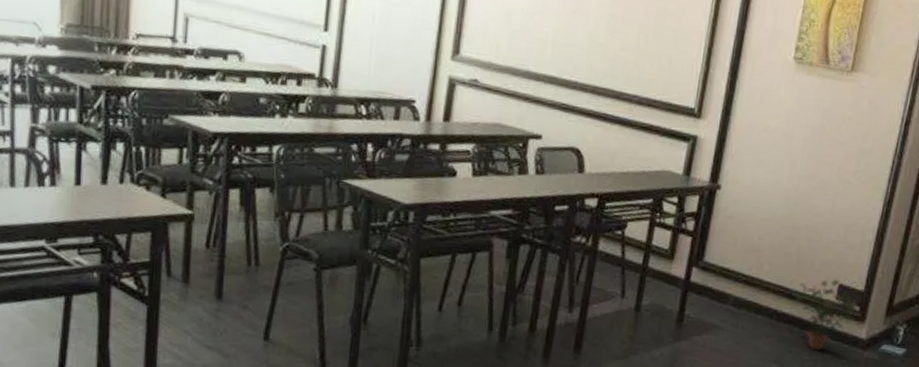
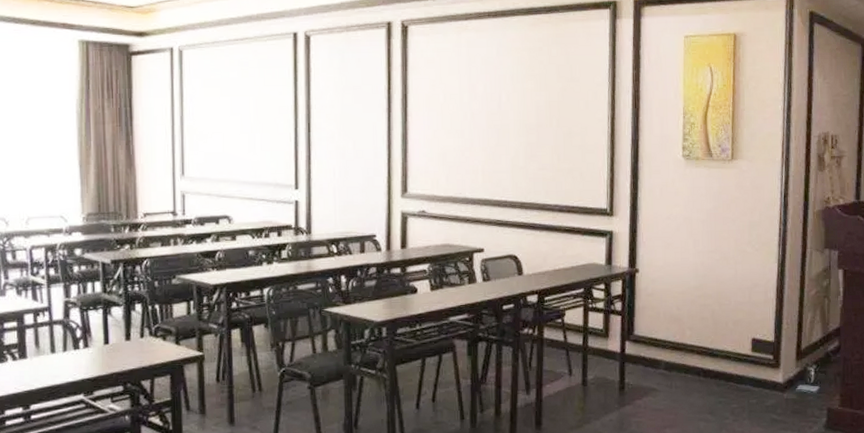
potted plant: present [795,279,858,351] -> none [717,334,771,399]

